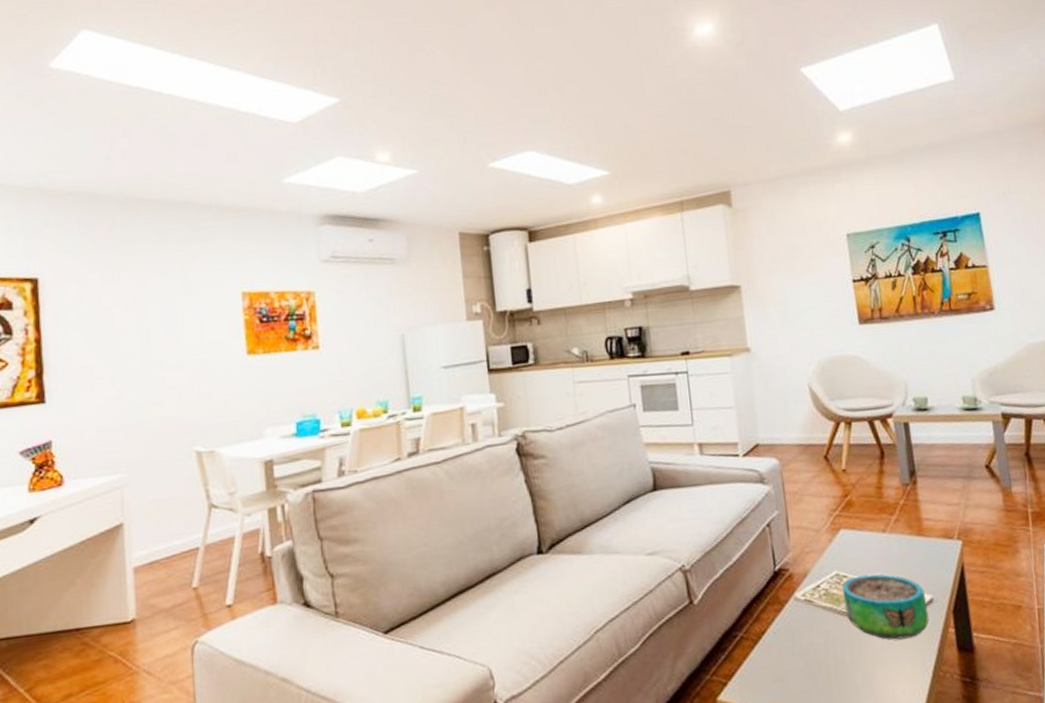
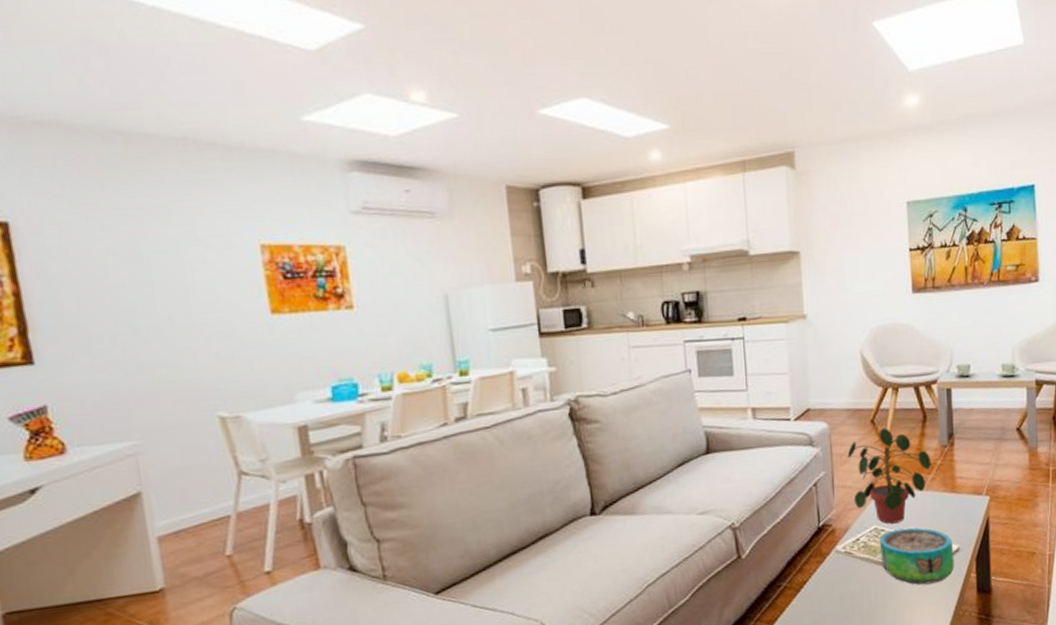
potted plant: none [801,464,895,570] -> present [847,428,933,524]

